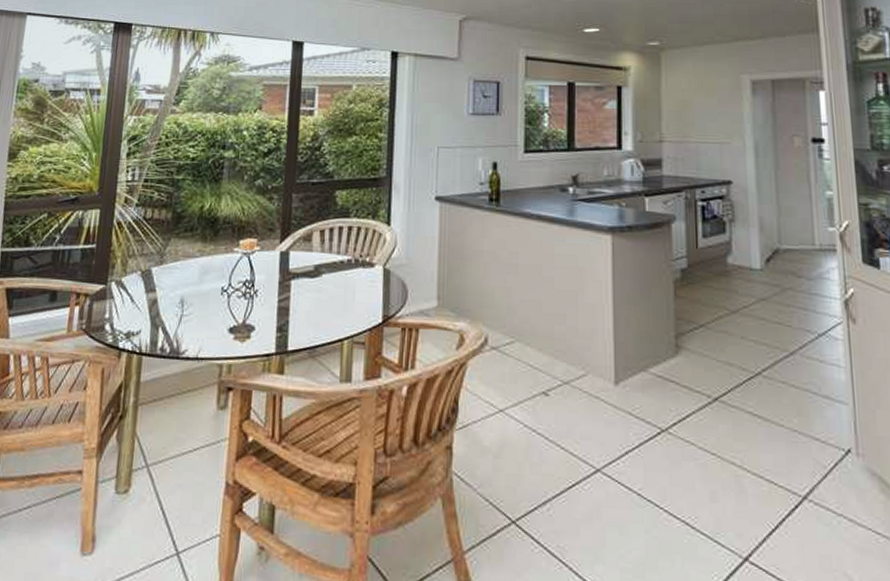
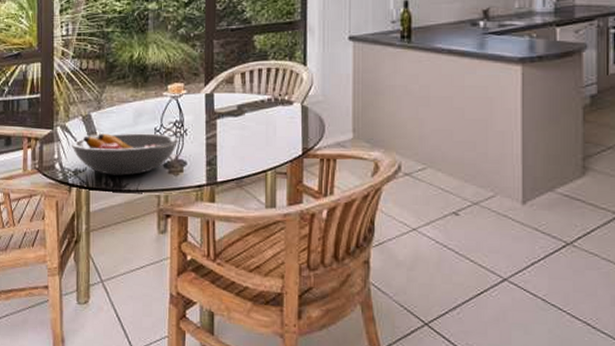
fruit bowl: none [126,291,248,341] -> present [71,133,179,176]

